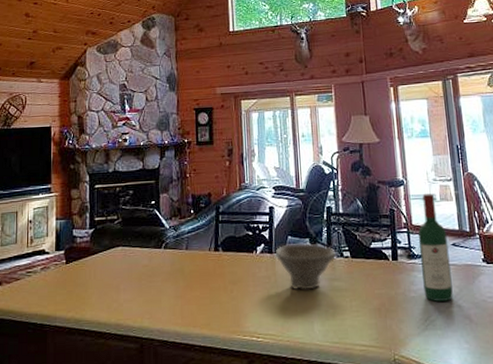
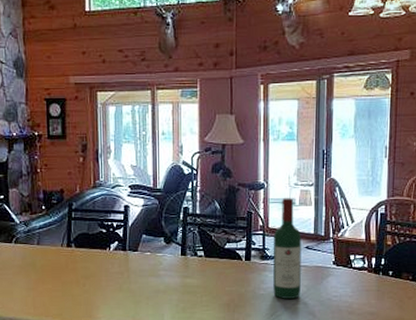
bowl: present [275,243,336,291] -> none [129,242,189,286]

